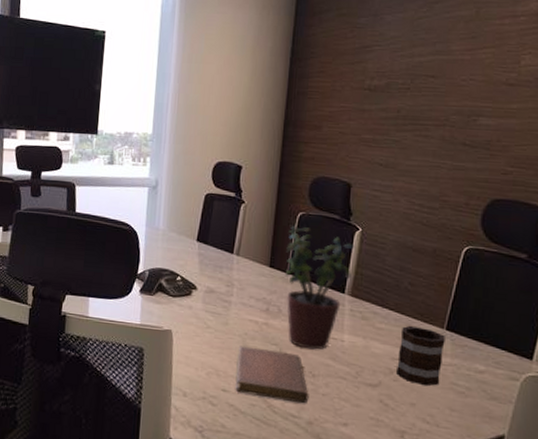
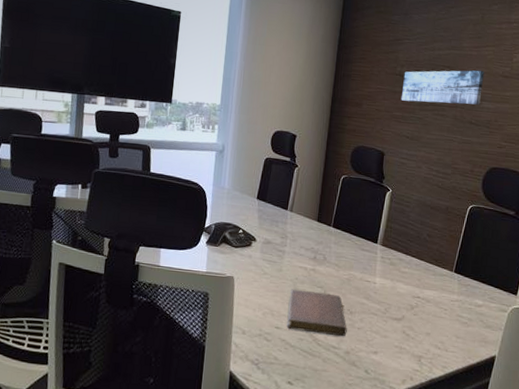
potted plant: present [286,226,355,350] -> none [330,187,386,291]
wall art: none [371,78,481,122] -> present [401,70,485,105]
mug: present [397,325,445,386] -> none [416,269,454,318]

